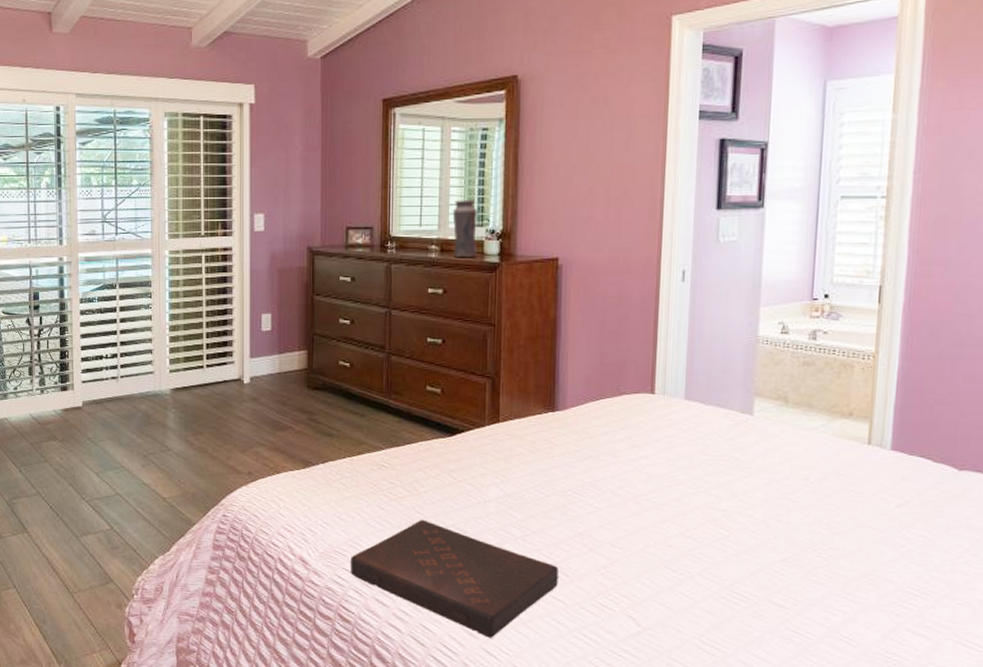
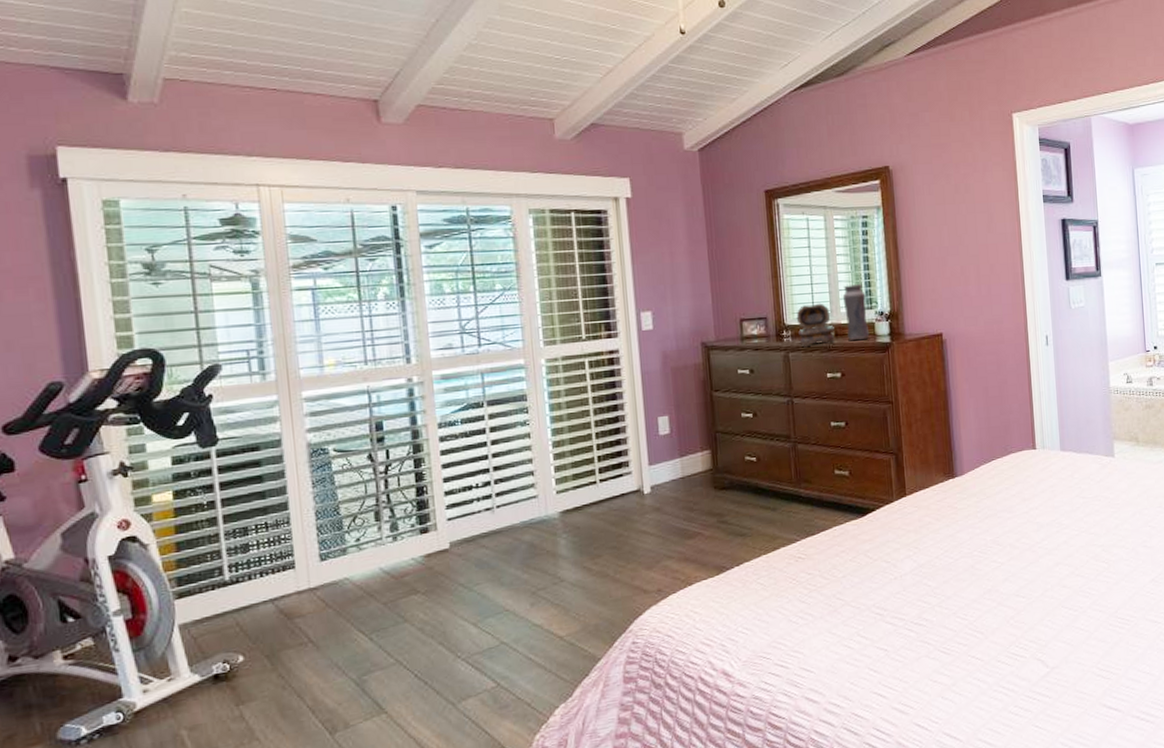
book: present [351,519,560,638] -> none [776,605,975,711]
jewelry box: none [402,216,440,261] -> present [796,303,835,348]

